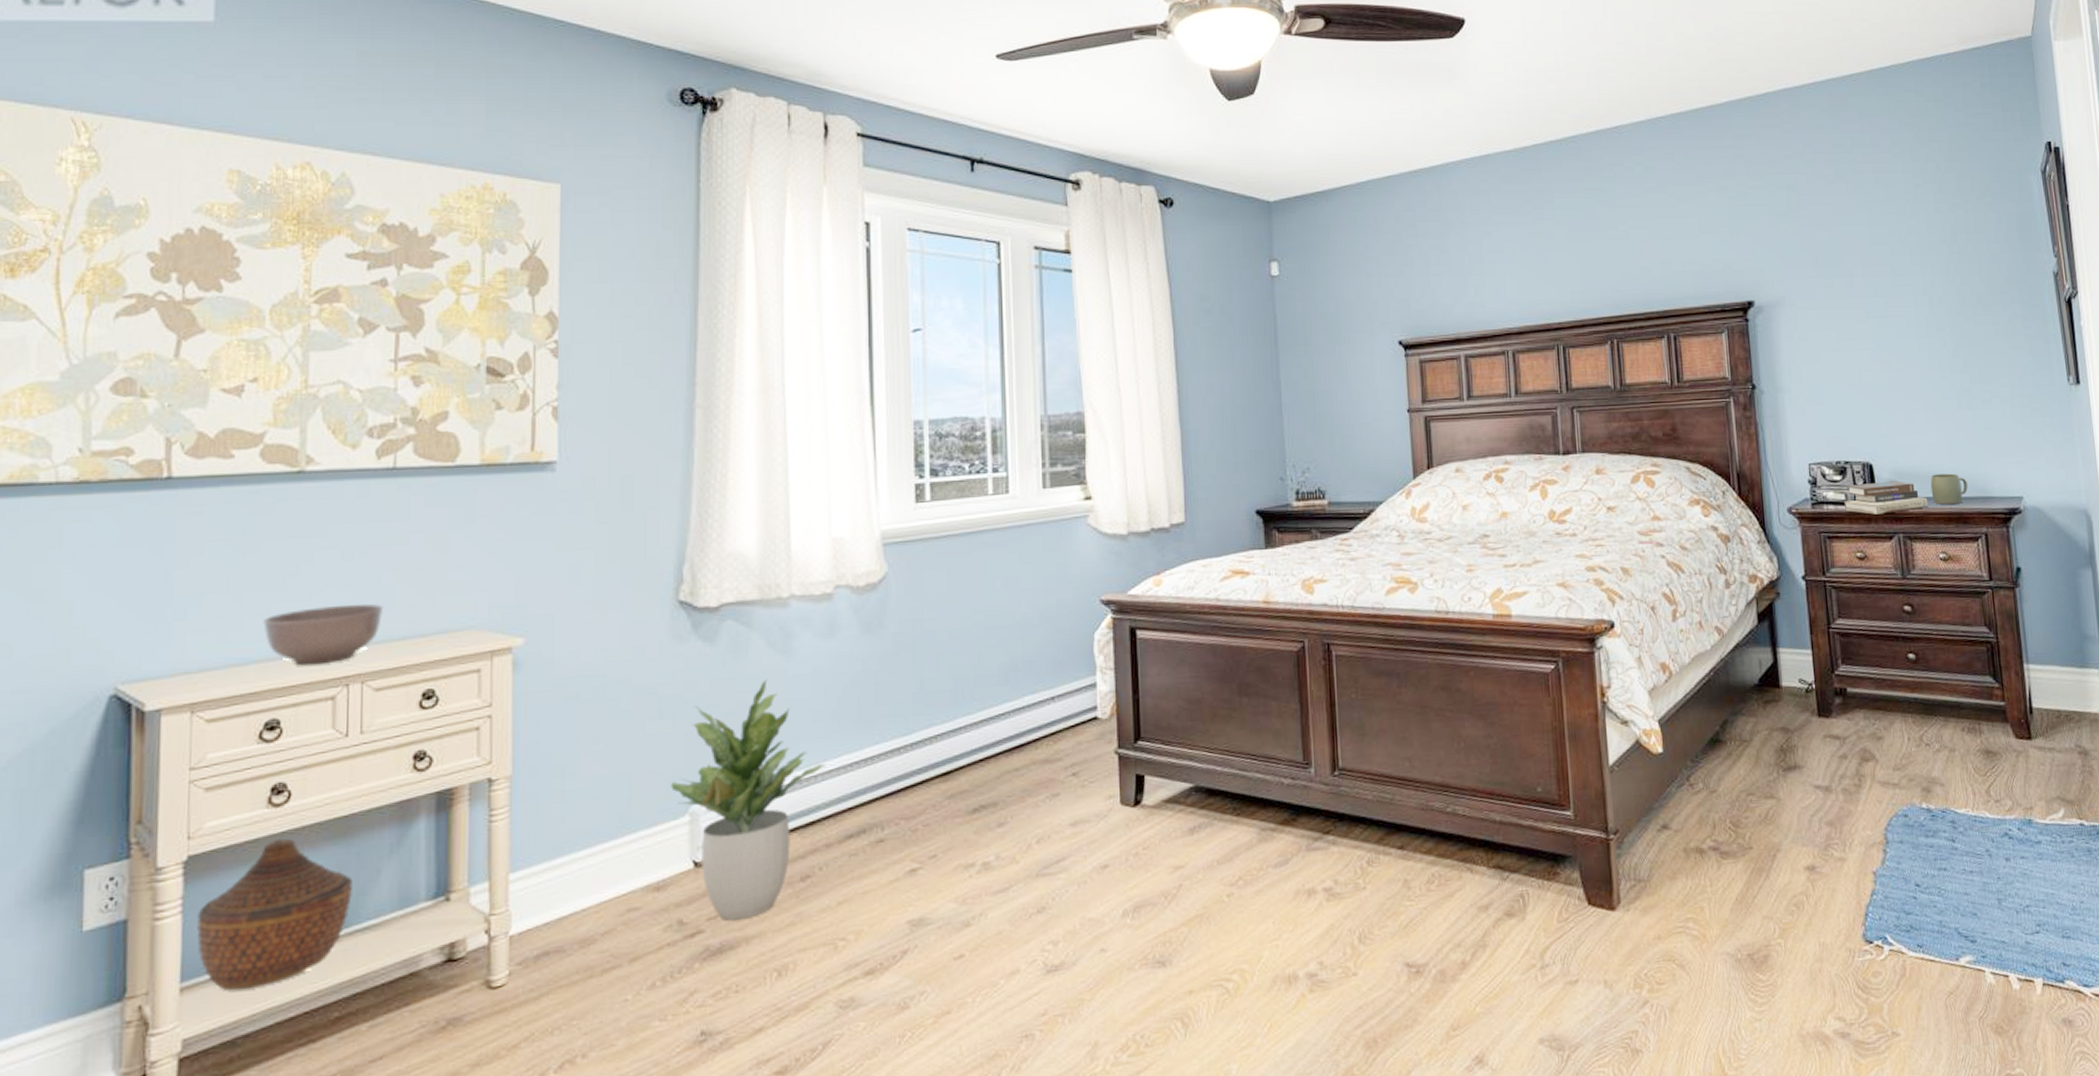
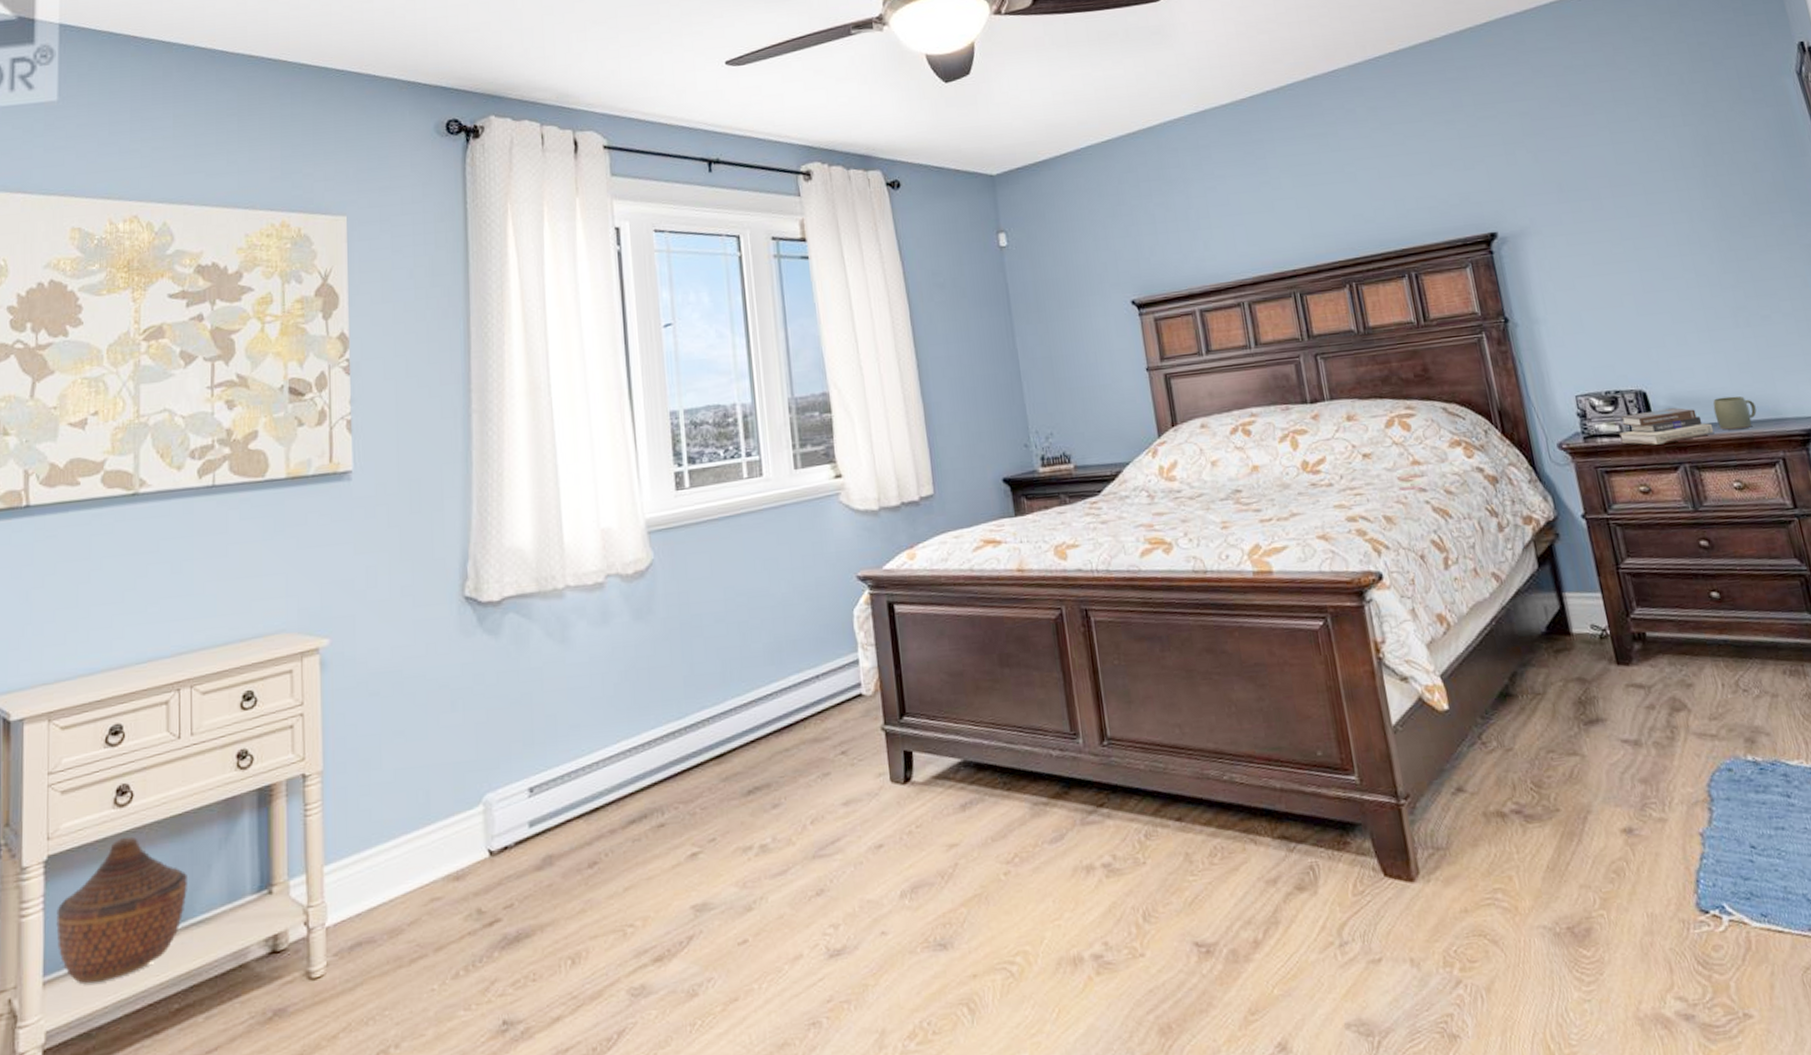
bowl: present [263,603,384,666] -> none [107,612,208,673]
potted plant: present [671,679,825,920] -> none [465,669,606,909]

